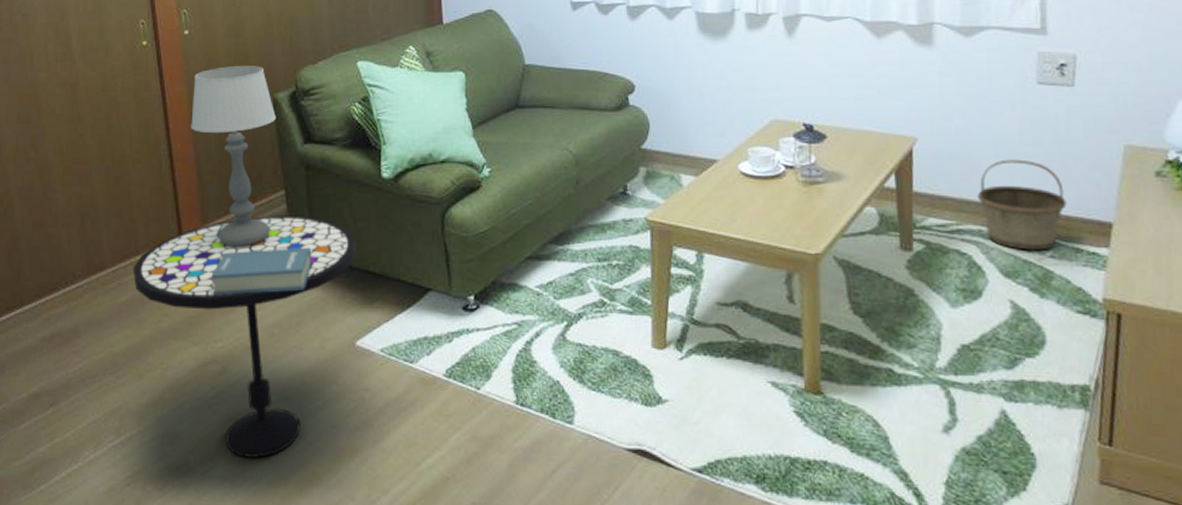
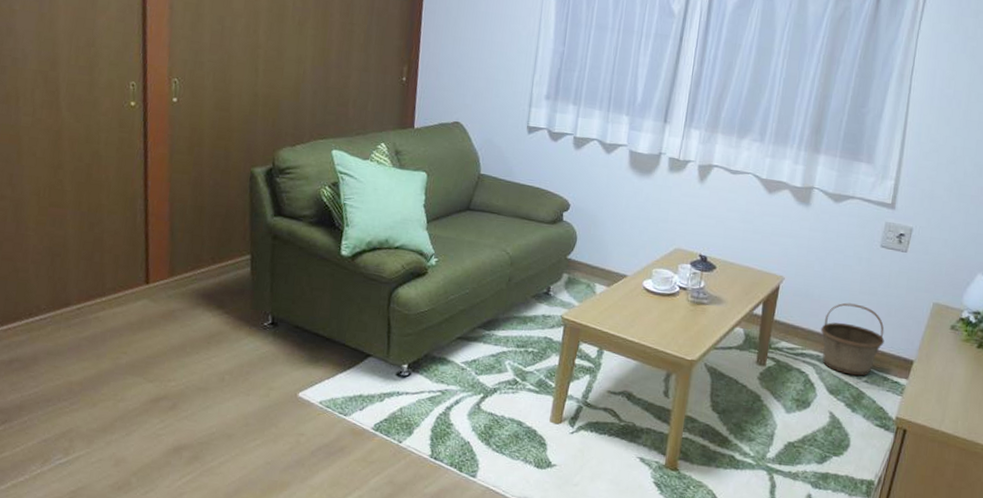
side table: present [132,215,357,458] -> none [97,275,310,484]
table lamp: present [191,66,276,247] -> none [169,137,251,301]
book: present [211,247,312,295] -> none [171,303,269,344]

